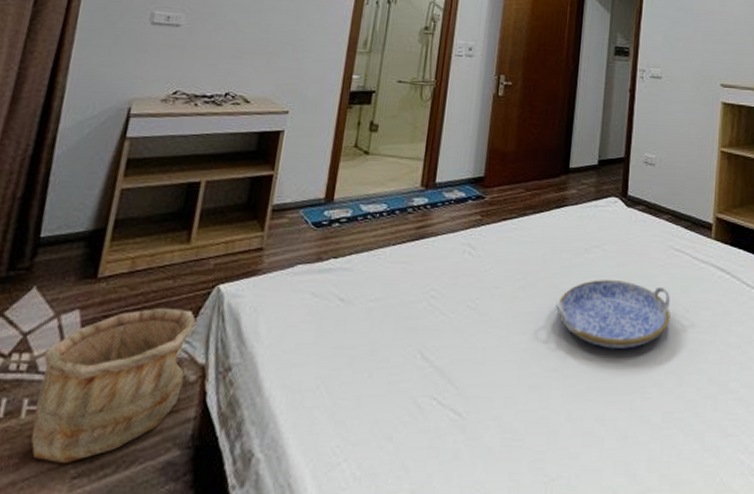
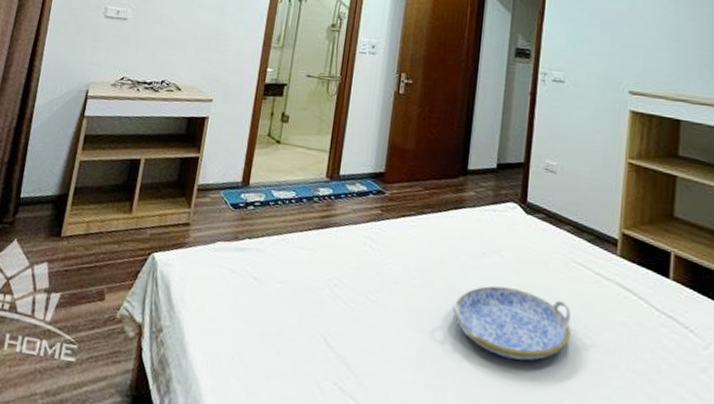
wooden bucket: present [30,307,197,464] -> none [10,268,136,395]

